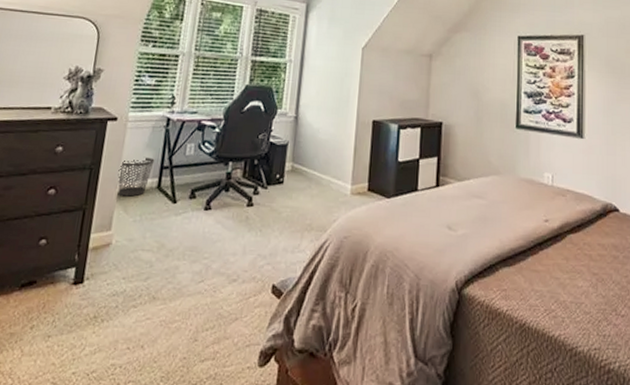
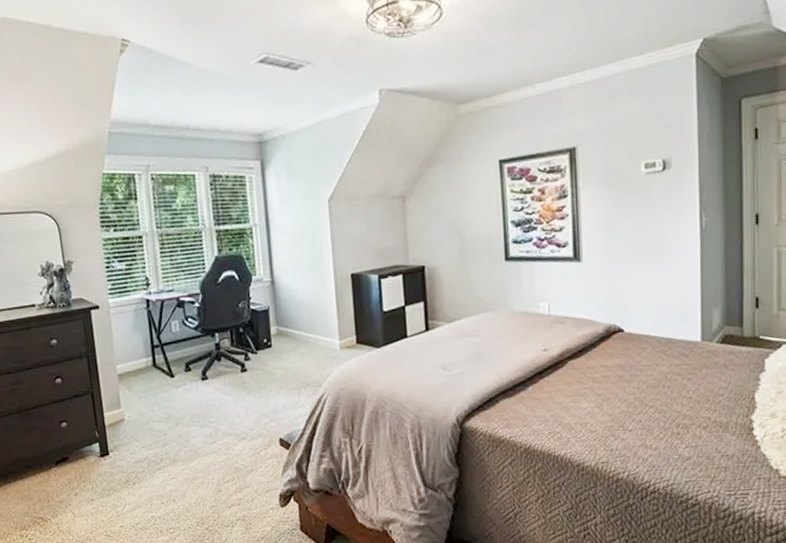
wastebasket: present [117,156,155,197] -> none [113,338,145,377]

